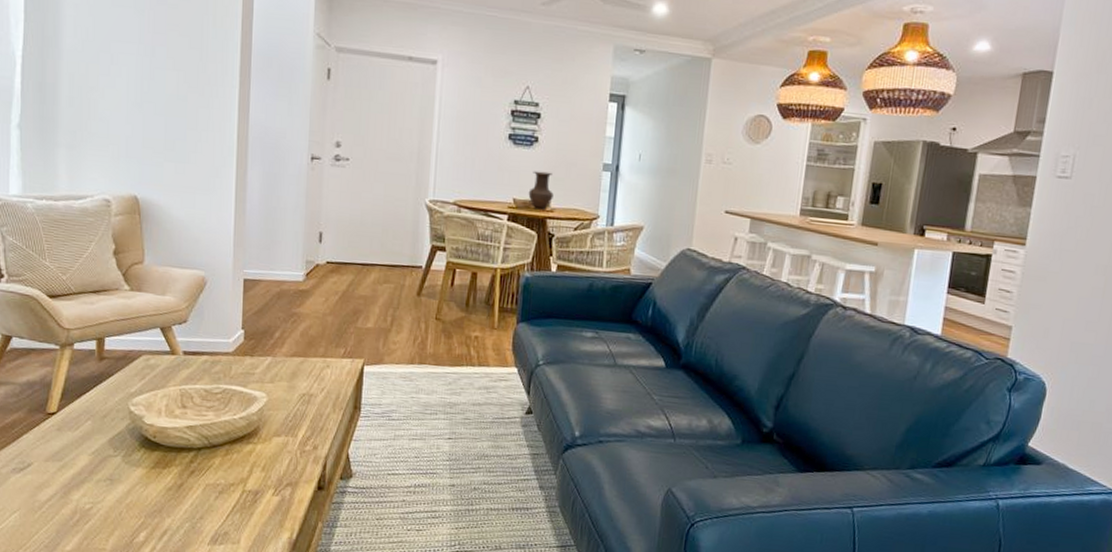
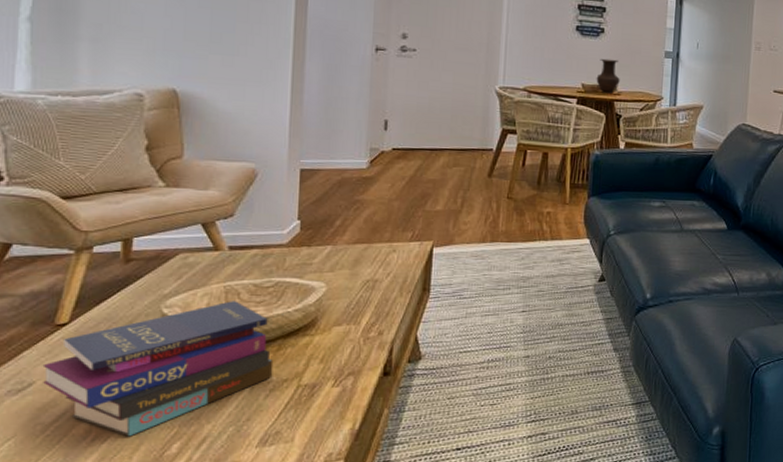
books: none [38,404,222,522] -> present [42,301,274,437]

